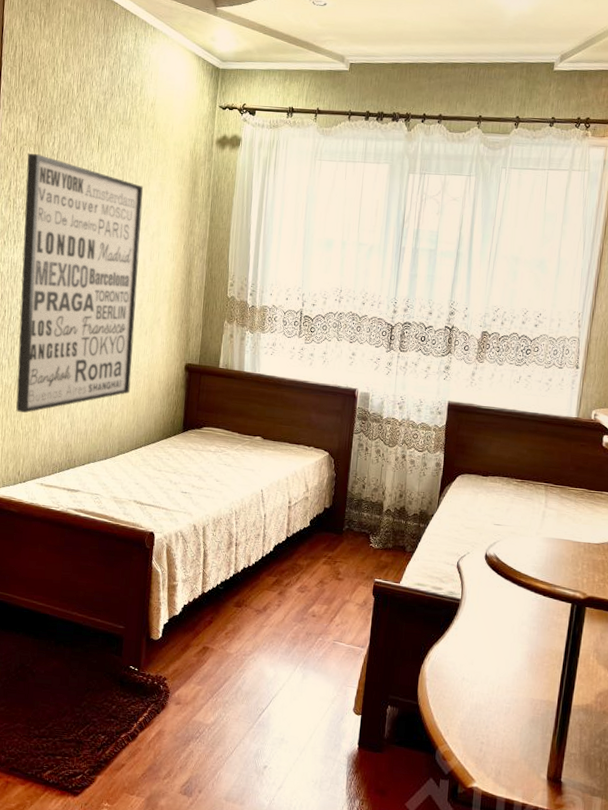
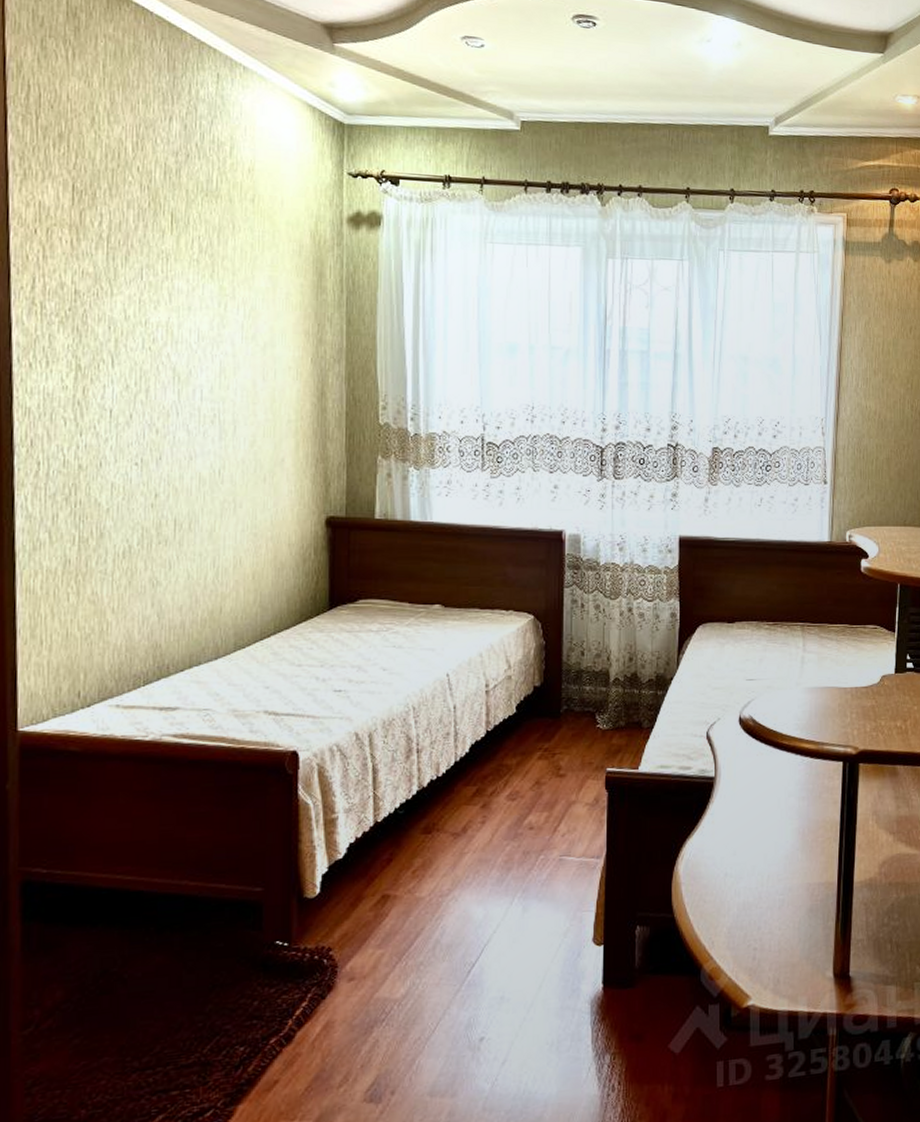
wall art: present [16,153,143,414] -> none [58,237,247,608]

